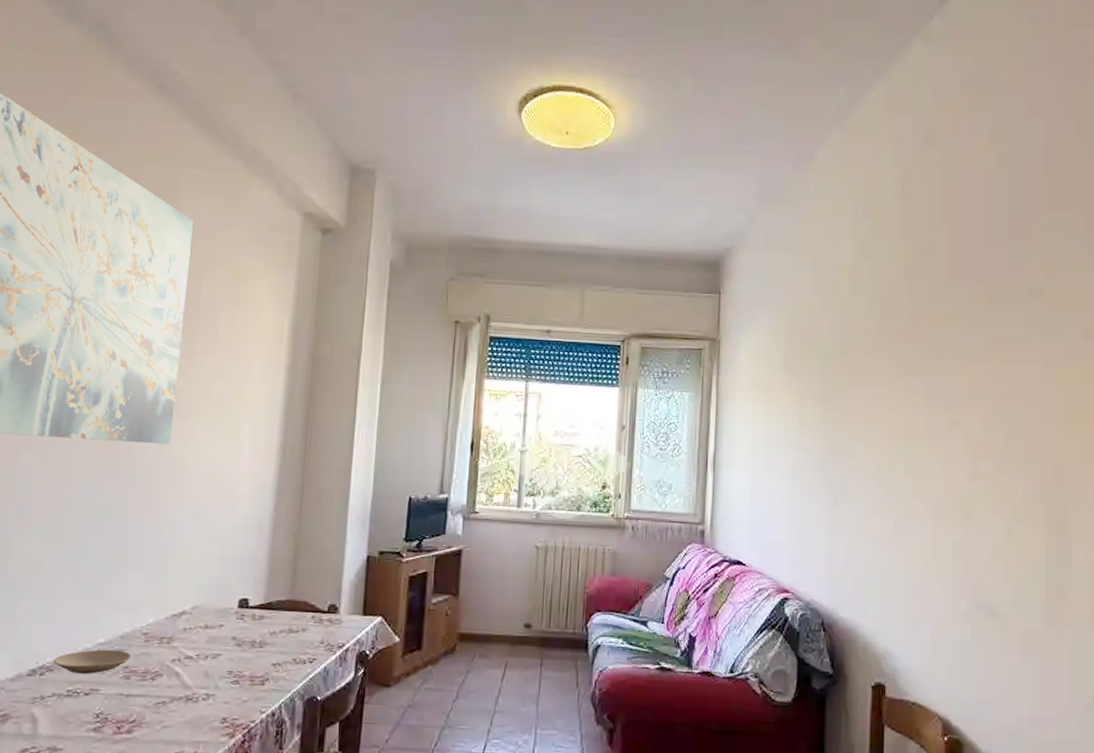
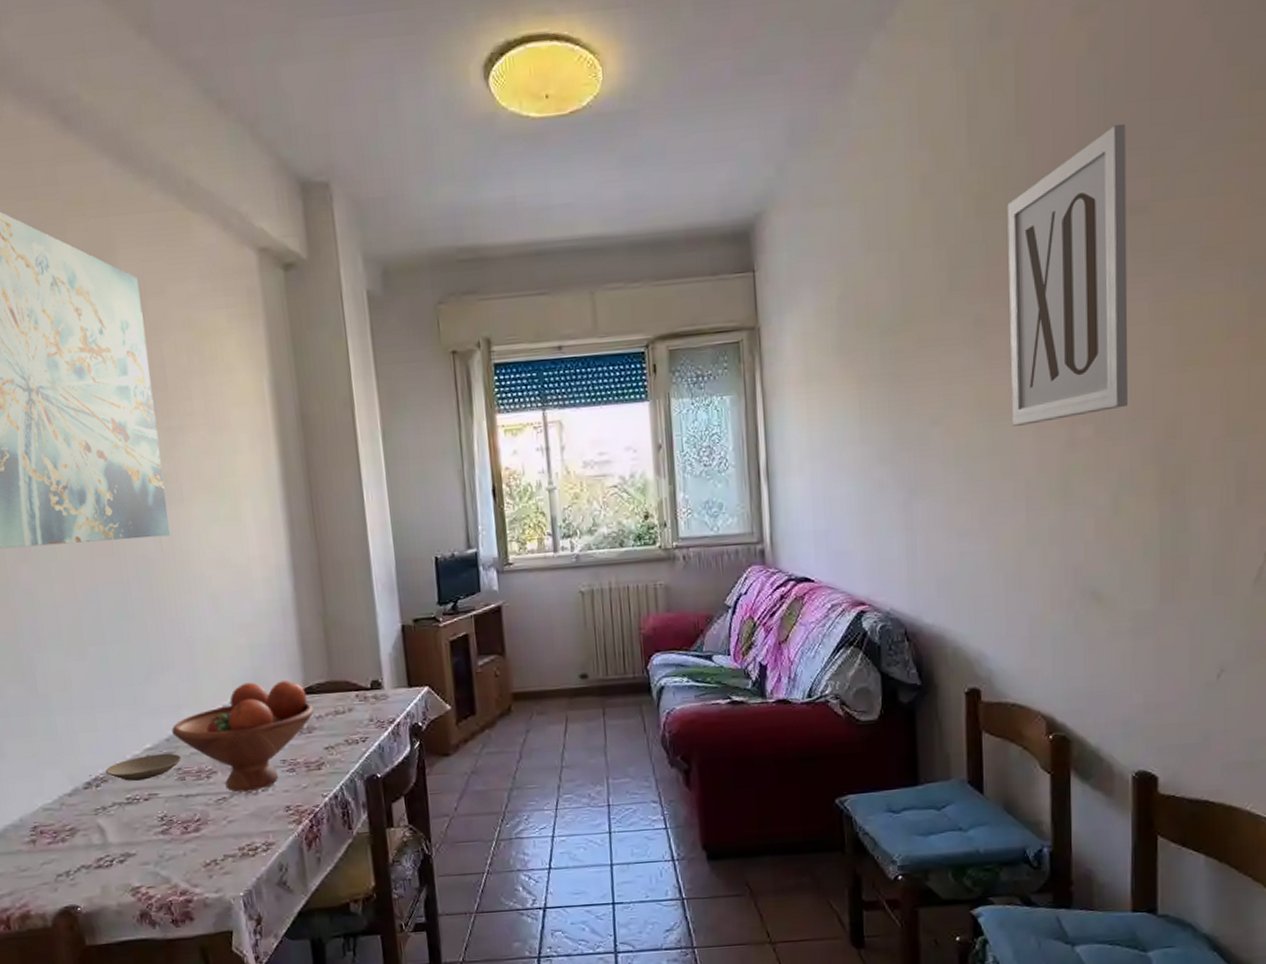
fruit bowl: none [128,591,270,699] -> present [172,680,314,792]
wall art: none [925,225,1026,454] -> present [1007,124,1129,426]

